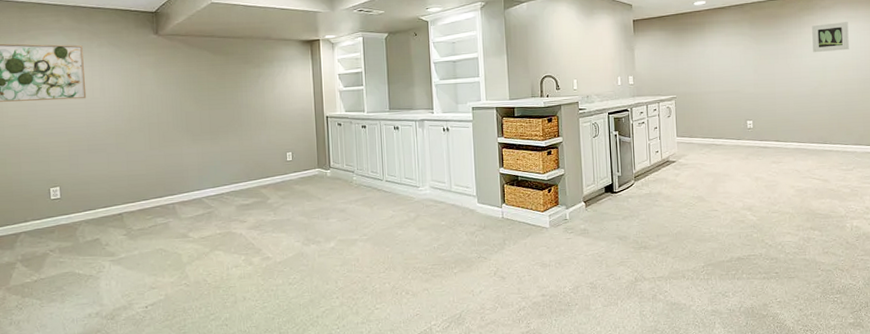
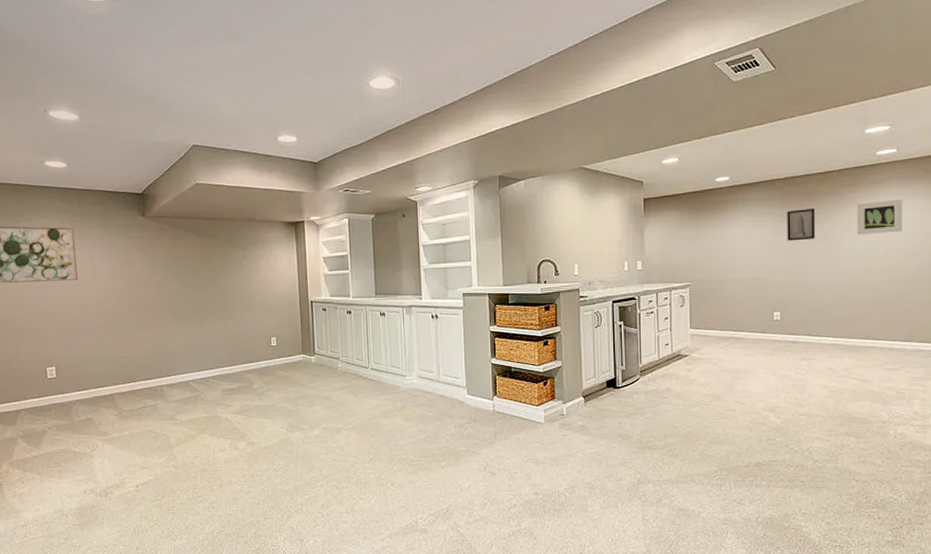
wall art: none [755,29,779,58] -> present [787,208,815,241]

